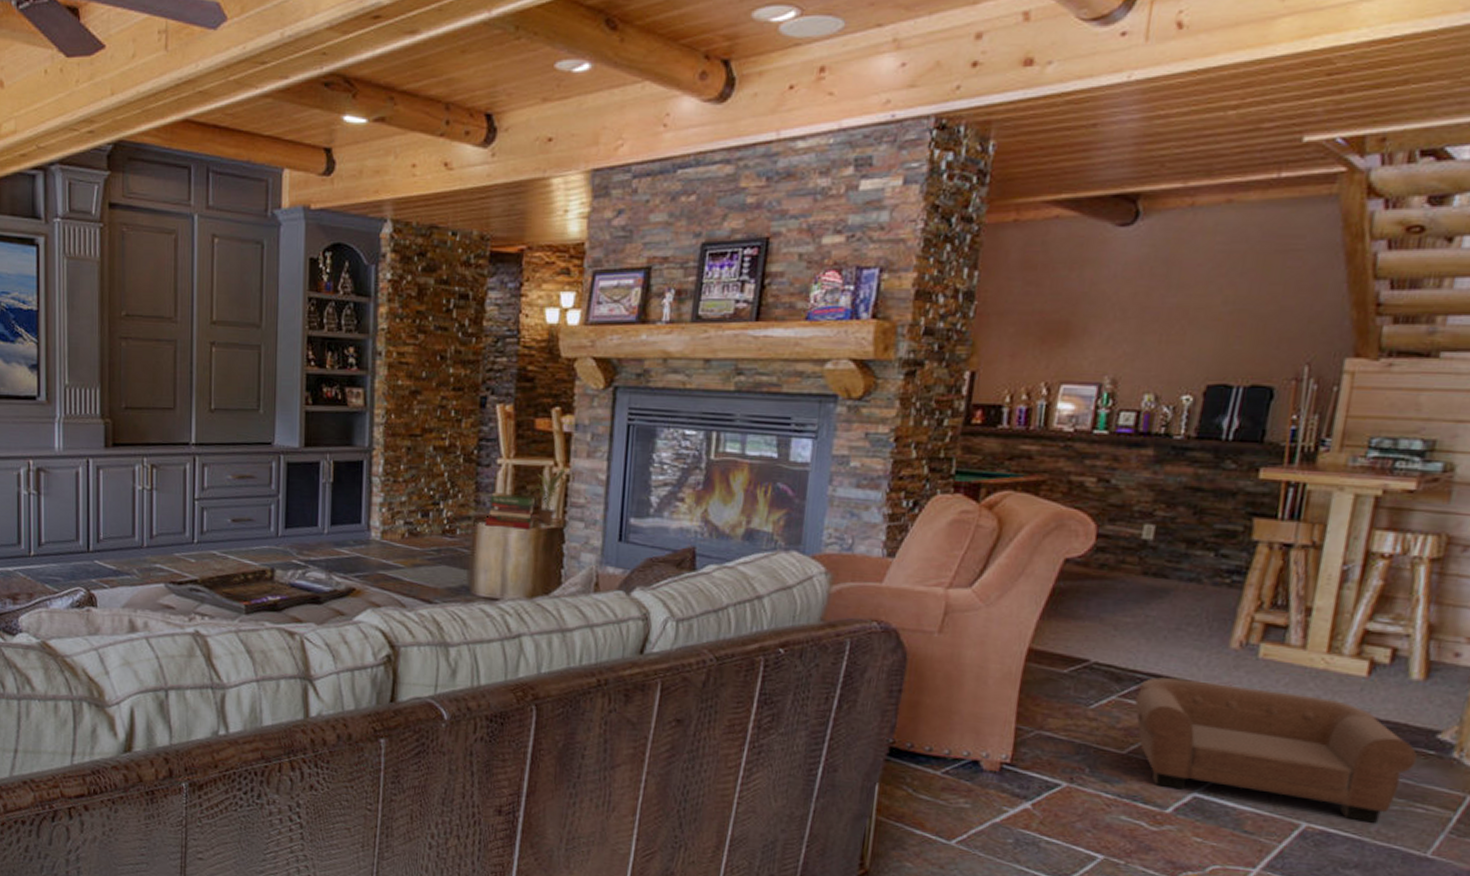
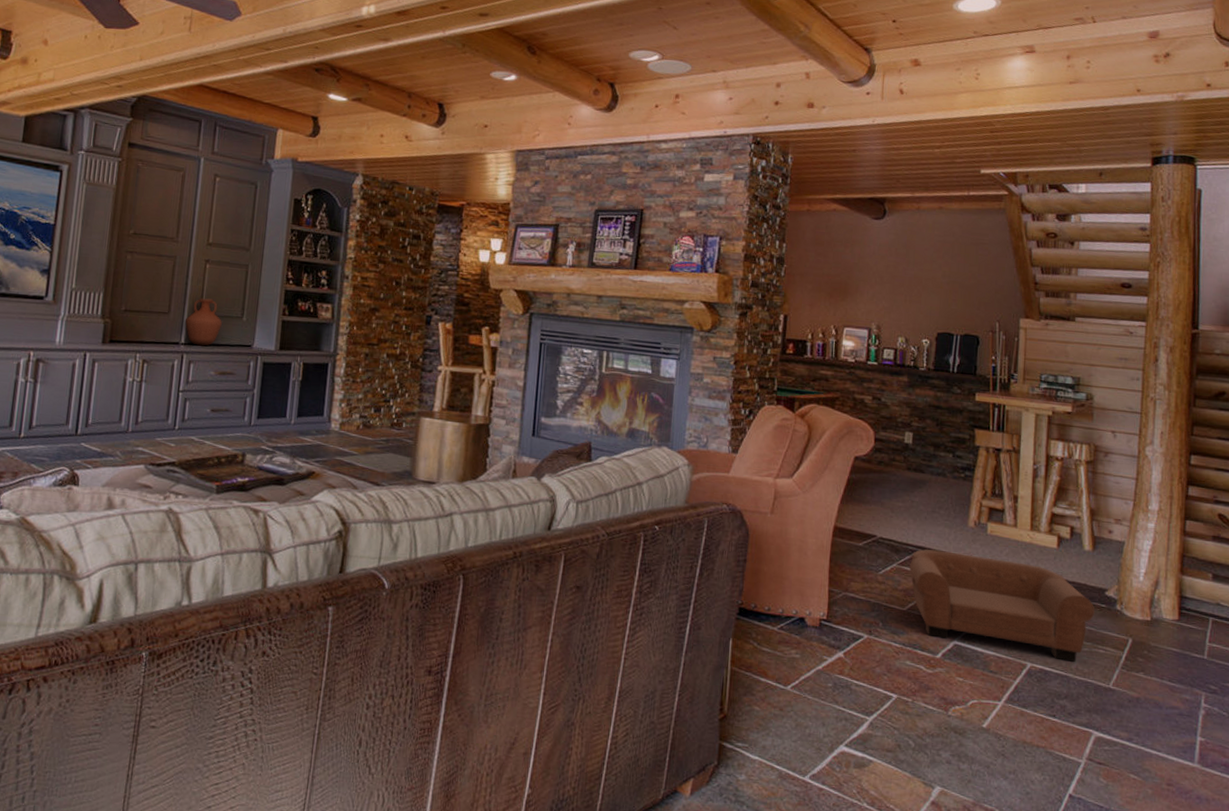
vase: none [194,388,236,447] -> present [185,298,222,347]
books: present [485,492,535,530] -> none [426,393,467,425]
potted plant: present [532,467,568,526] -> none [465,374,494,422]

